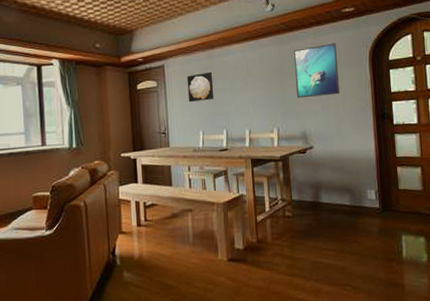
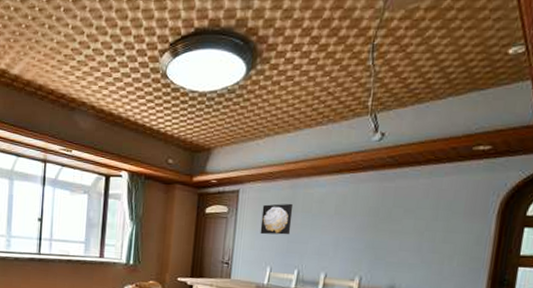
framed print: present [294,43,339,99] -> none [392,186,456,249]

